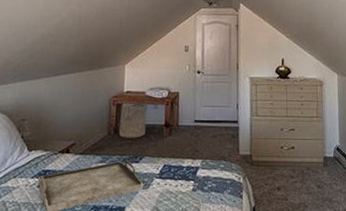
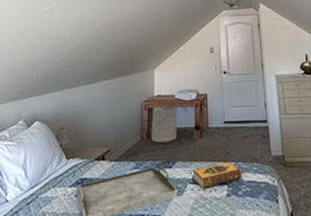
hardback book: none [159,158,209,184] -> present [192,161,242,189]

